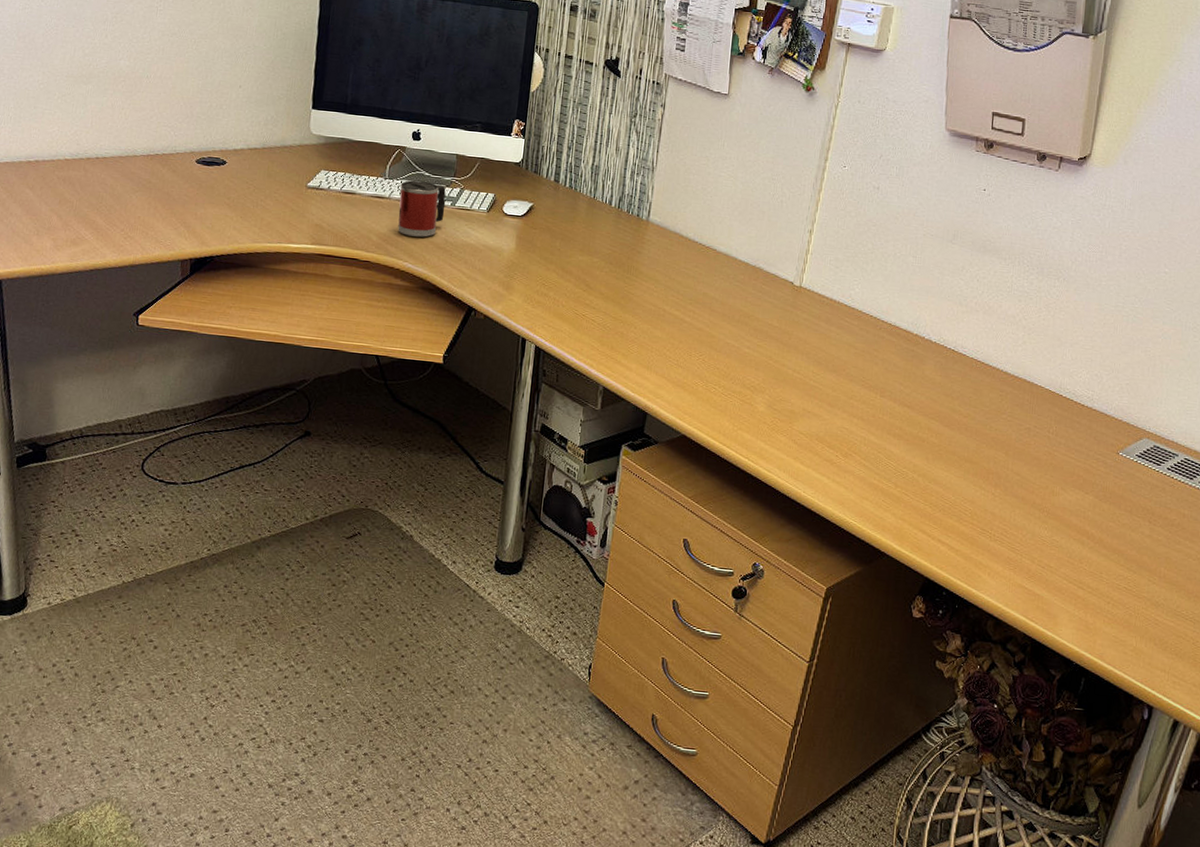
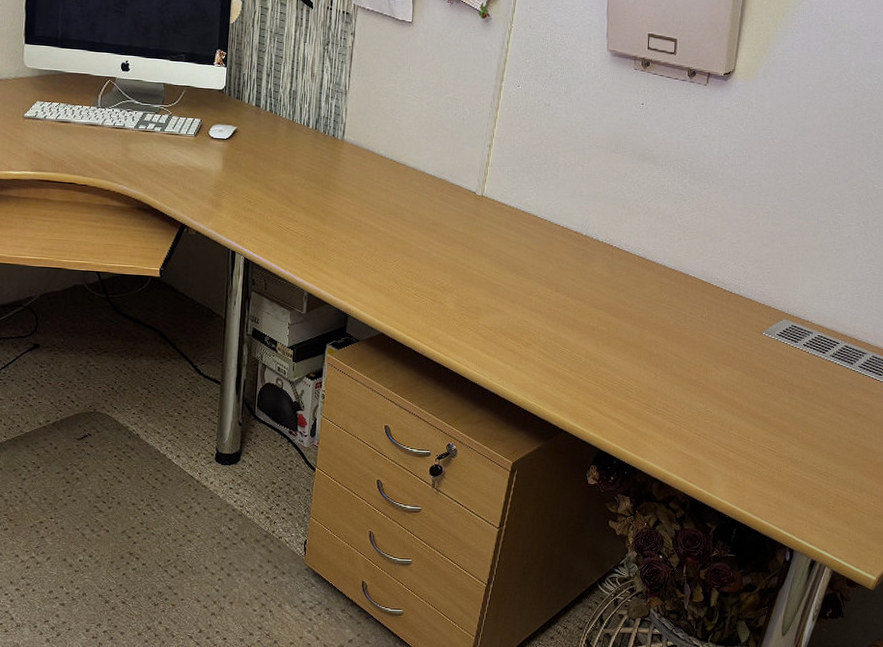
mug: present [397,180,446,237] -> none [111,108,156,161]

